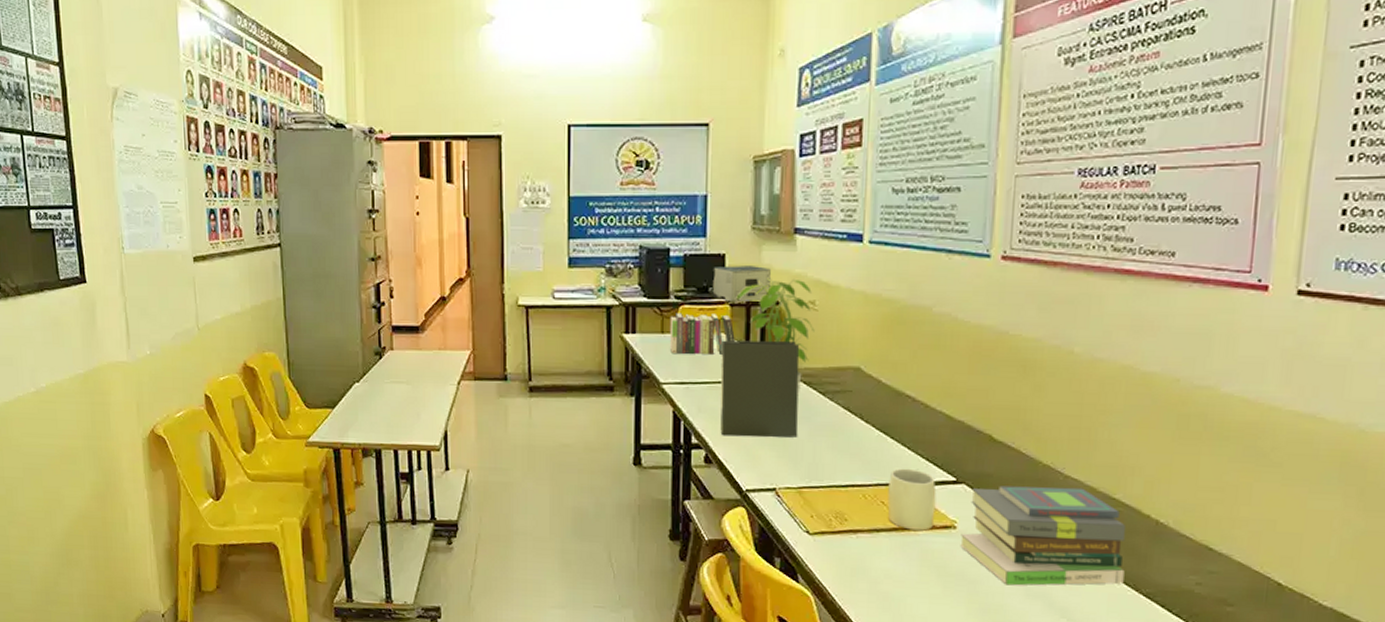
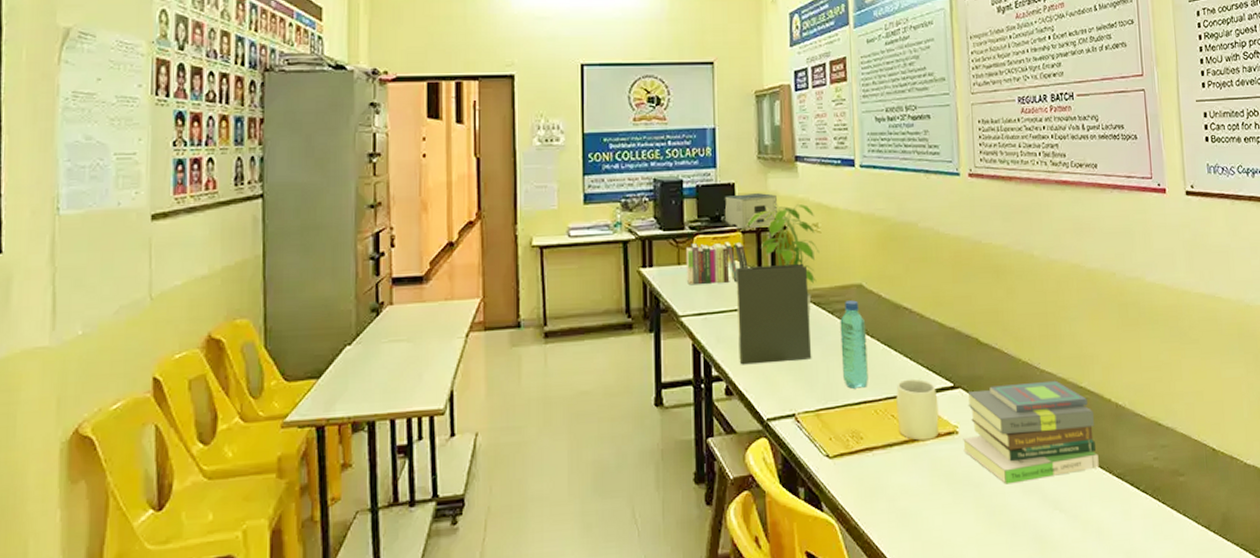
water bottle: none [830,383,861,472] -> present [840,300,868,389]

